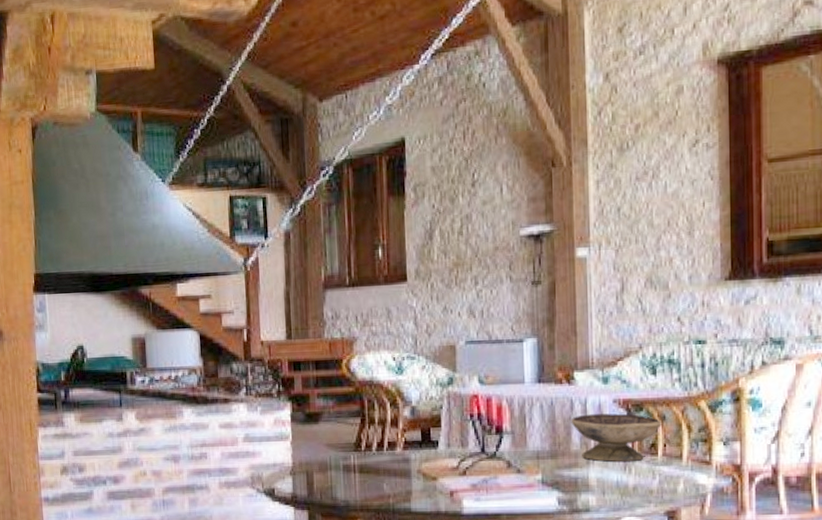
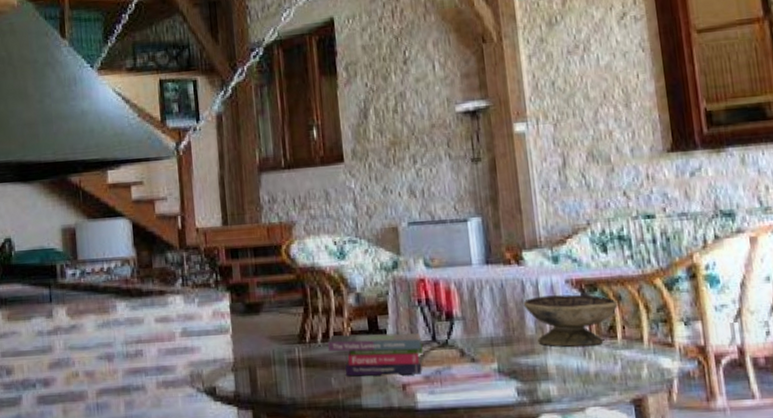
books: none [381,444,472,484] -> present [327,333,423,377]

